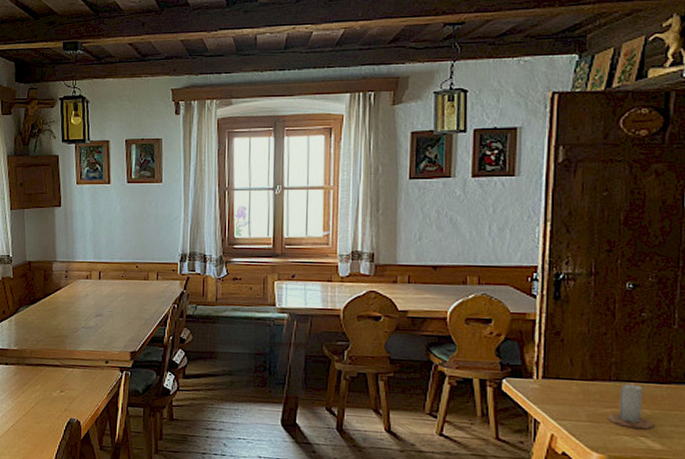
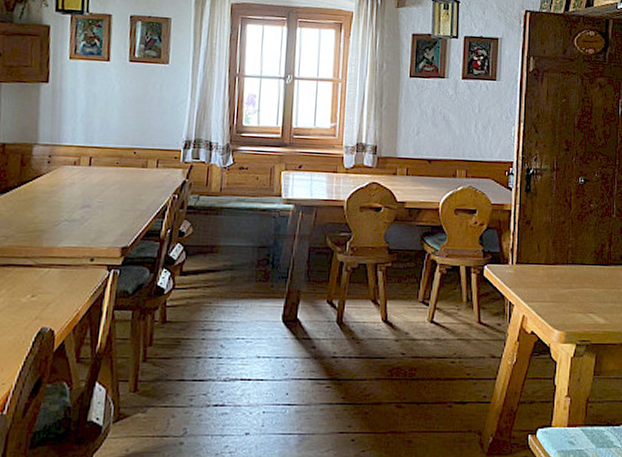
candle: present [607,383,654,430] -> none [565,266,599,307]

